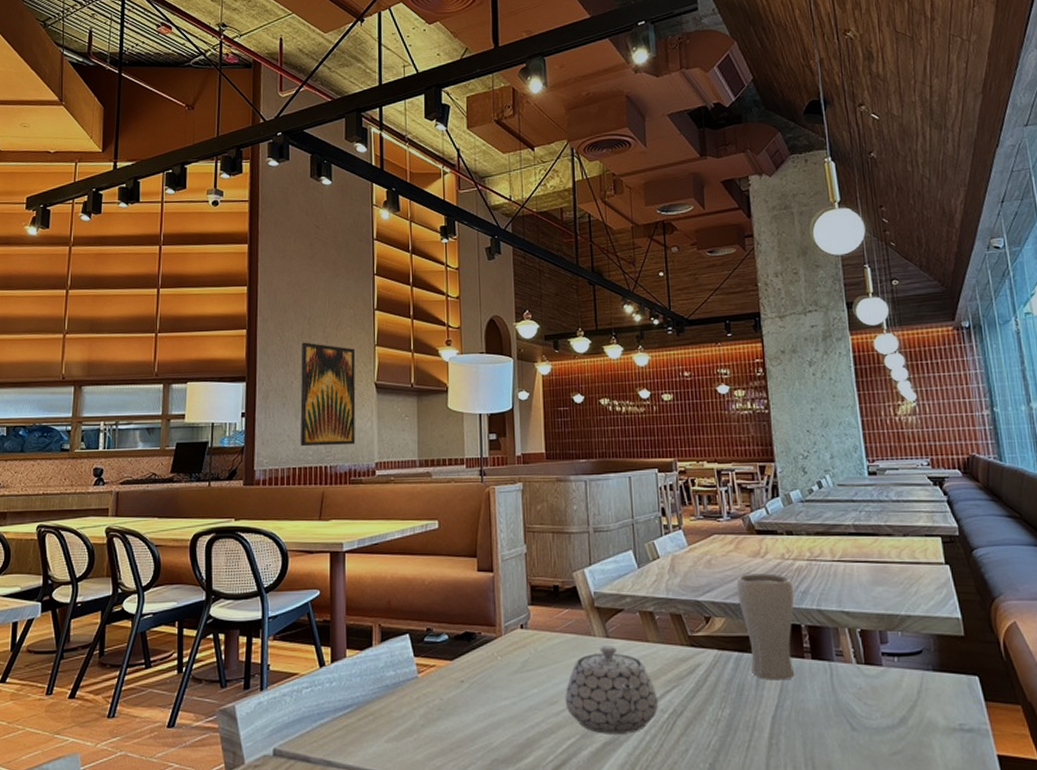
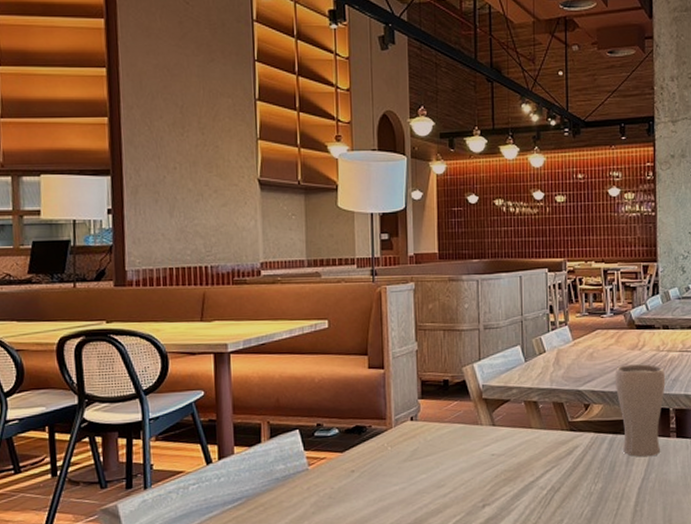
wall art: present [300,342,356,447] -> none [173,133,238,246]
teapot: present [565,646,659,734] -> none [452,433,539,511]

